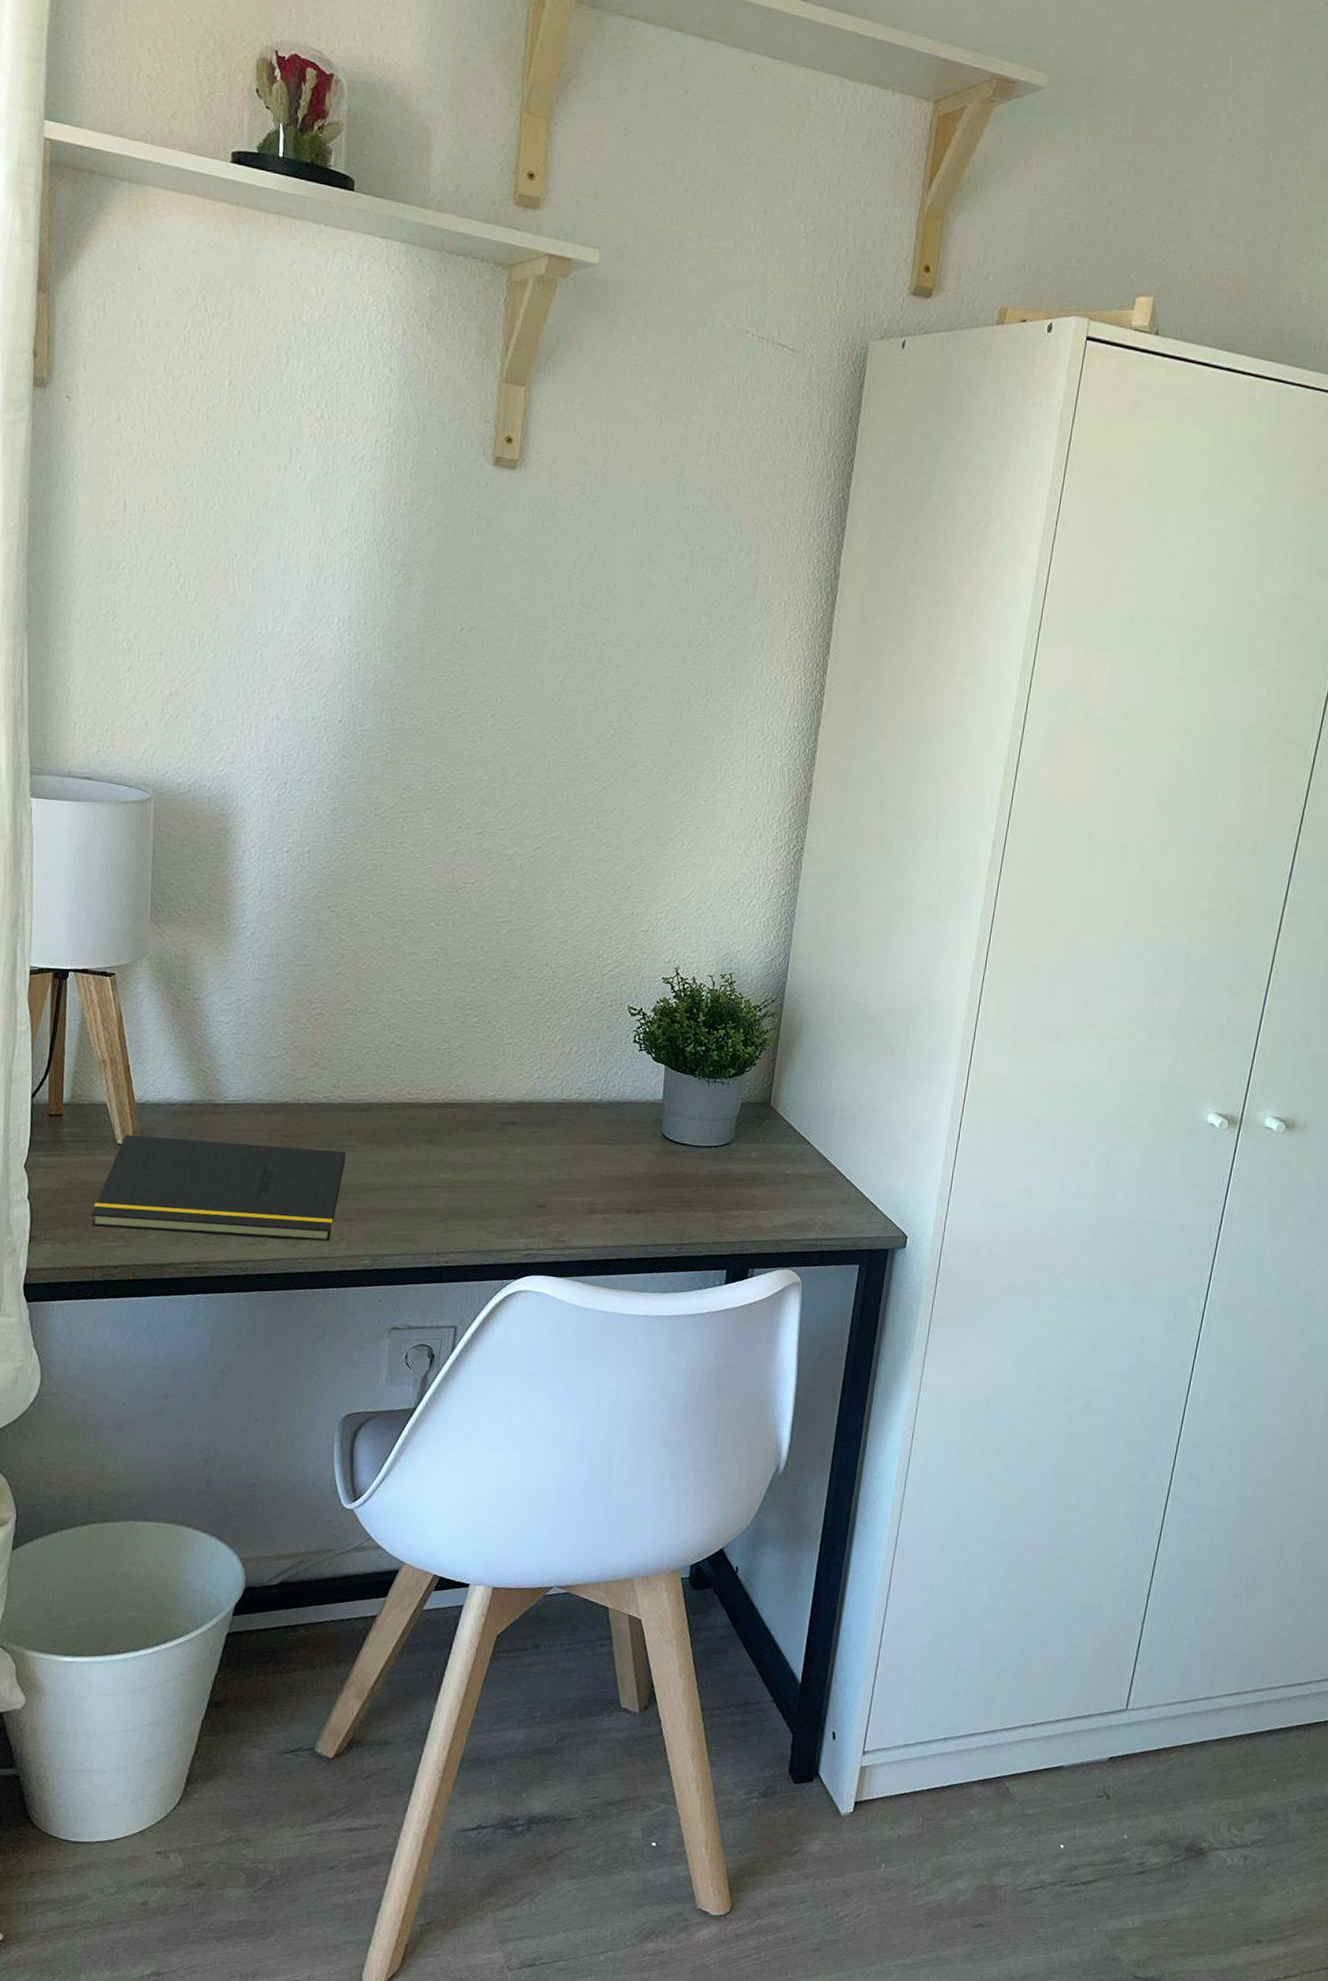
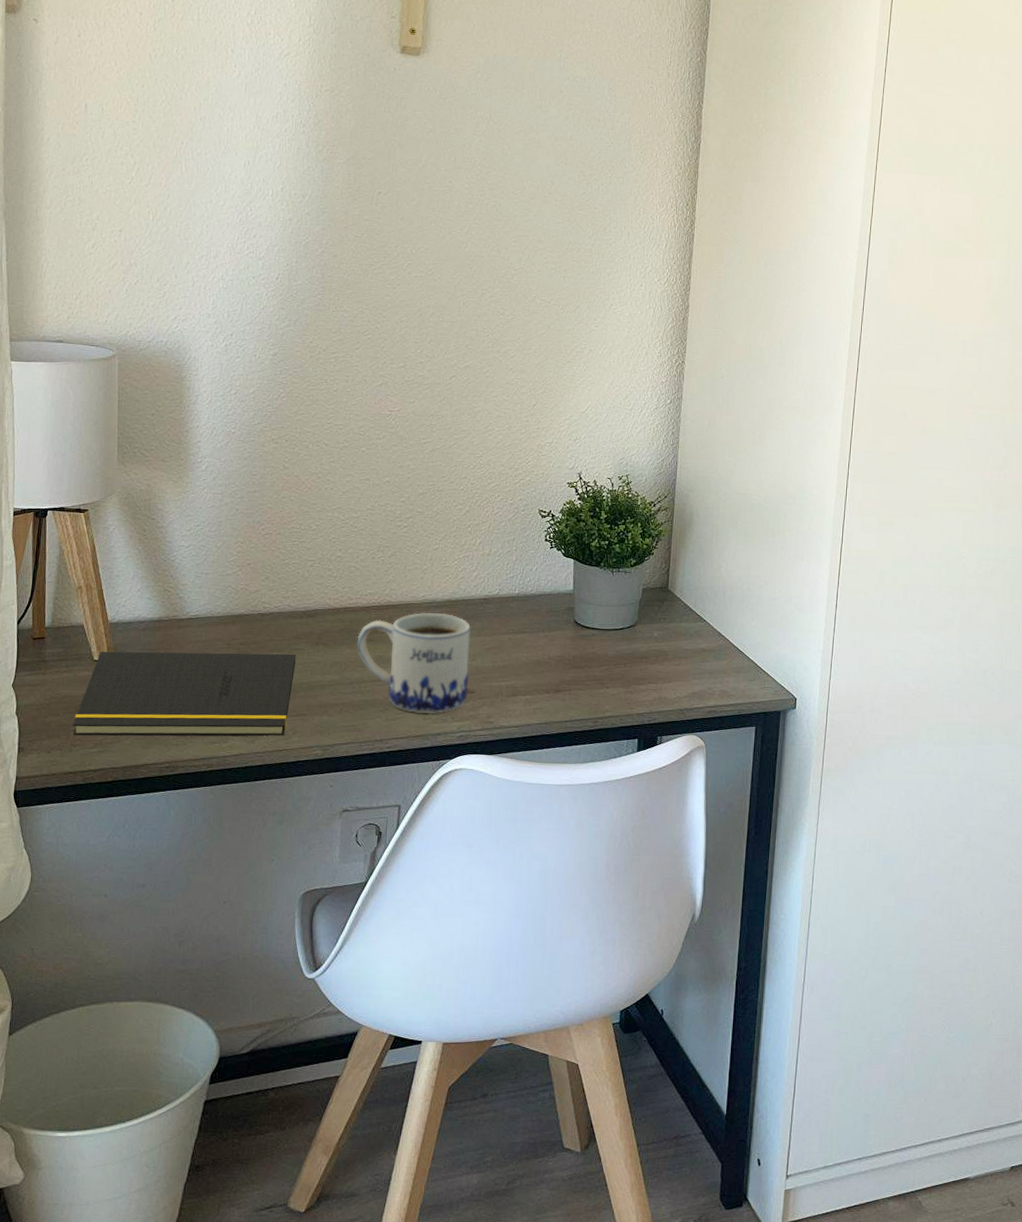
mug: none [415,1113,545,1228] -> present [357,612,471,714]

